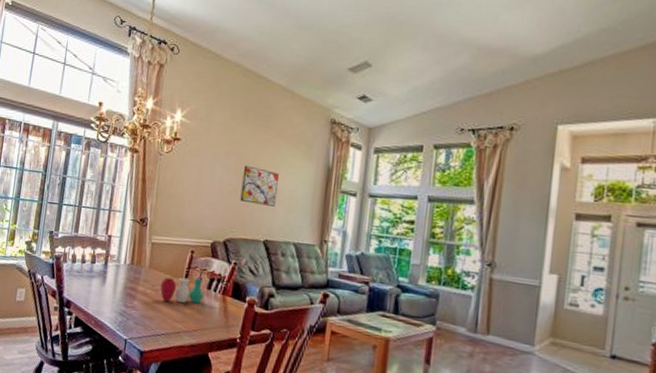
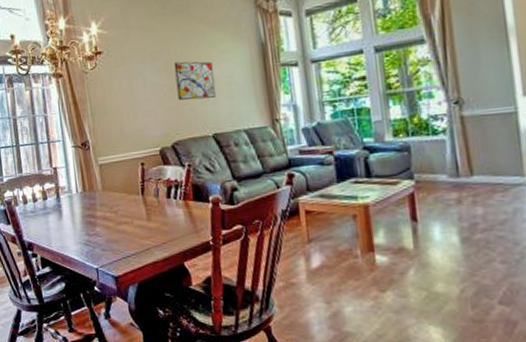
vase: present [160,277,205,304] -> none [118,190,166,220]

